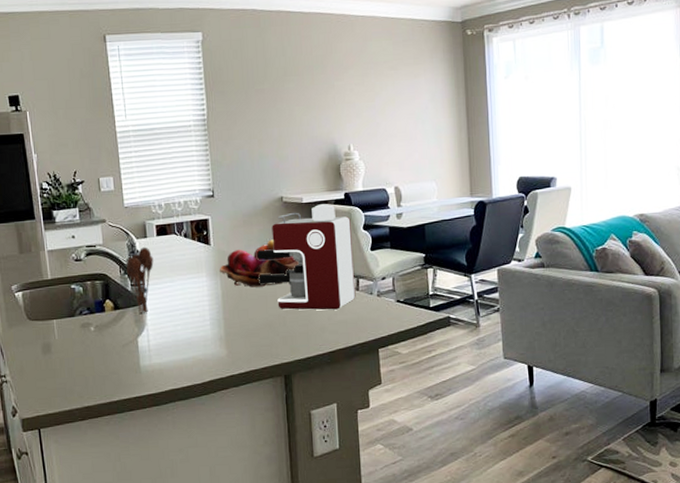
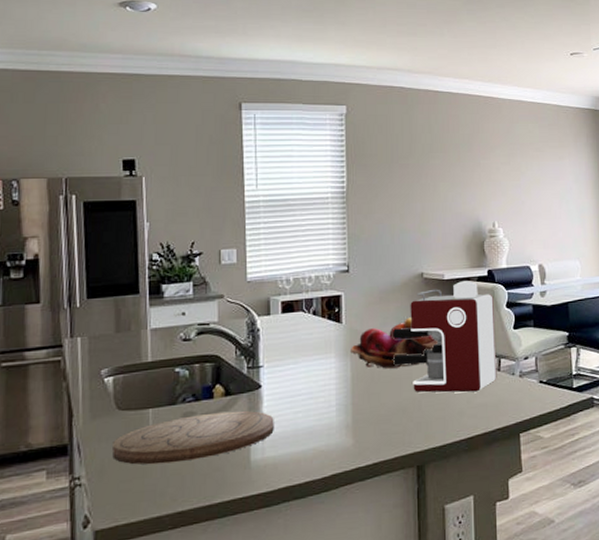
cutting board: none [28,323,158,367] -> present [112,411,274,465]
utensil holder: present [126,246,154,313] -> none [243,325,276,400]

